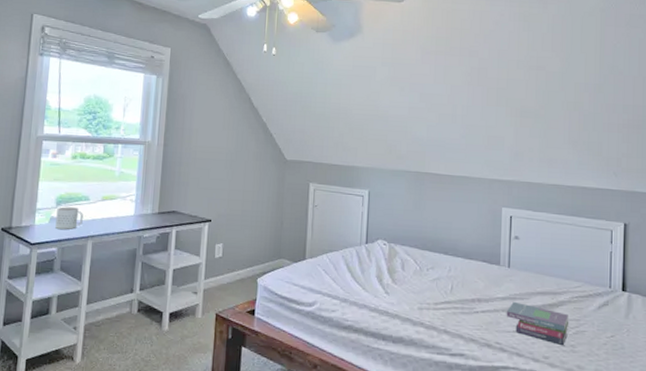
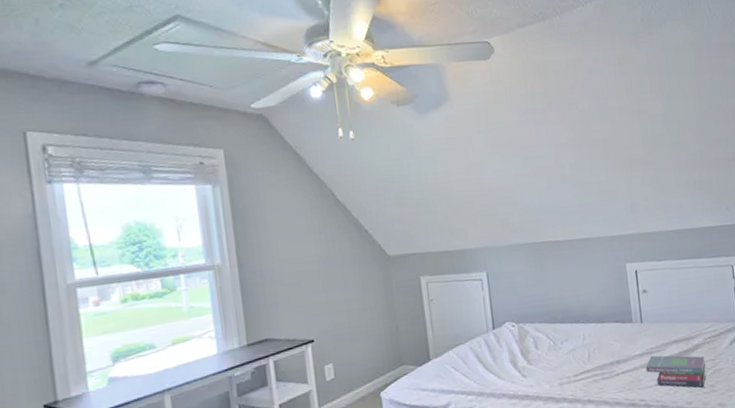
mug: present [55,206,83,230] -> none [115,359,153,391]

